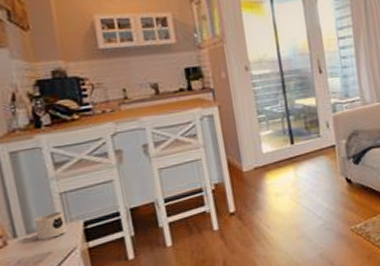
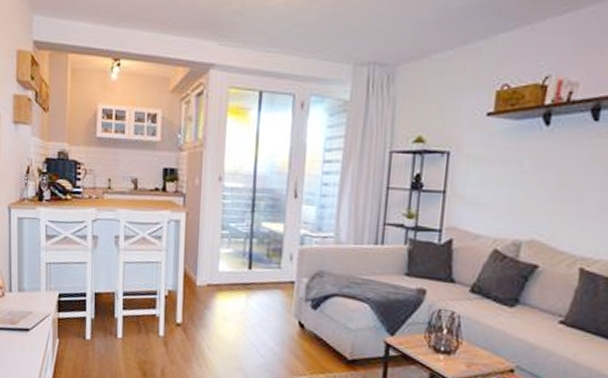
mug: present [33,211,67,240] -> none [24,278,46,301]

